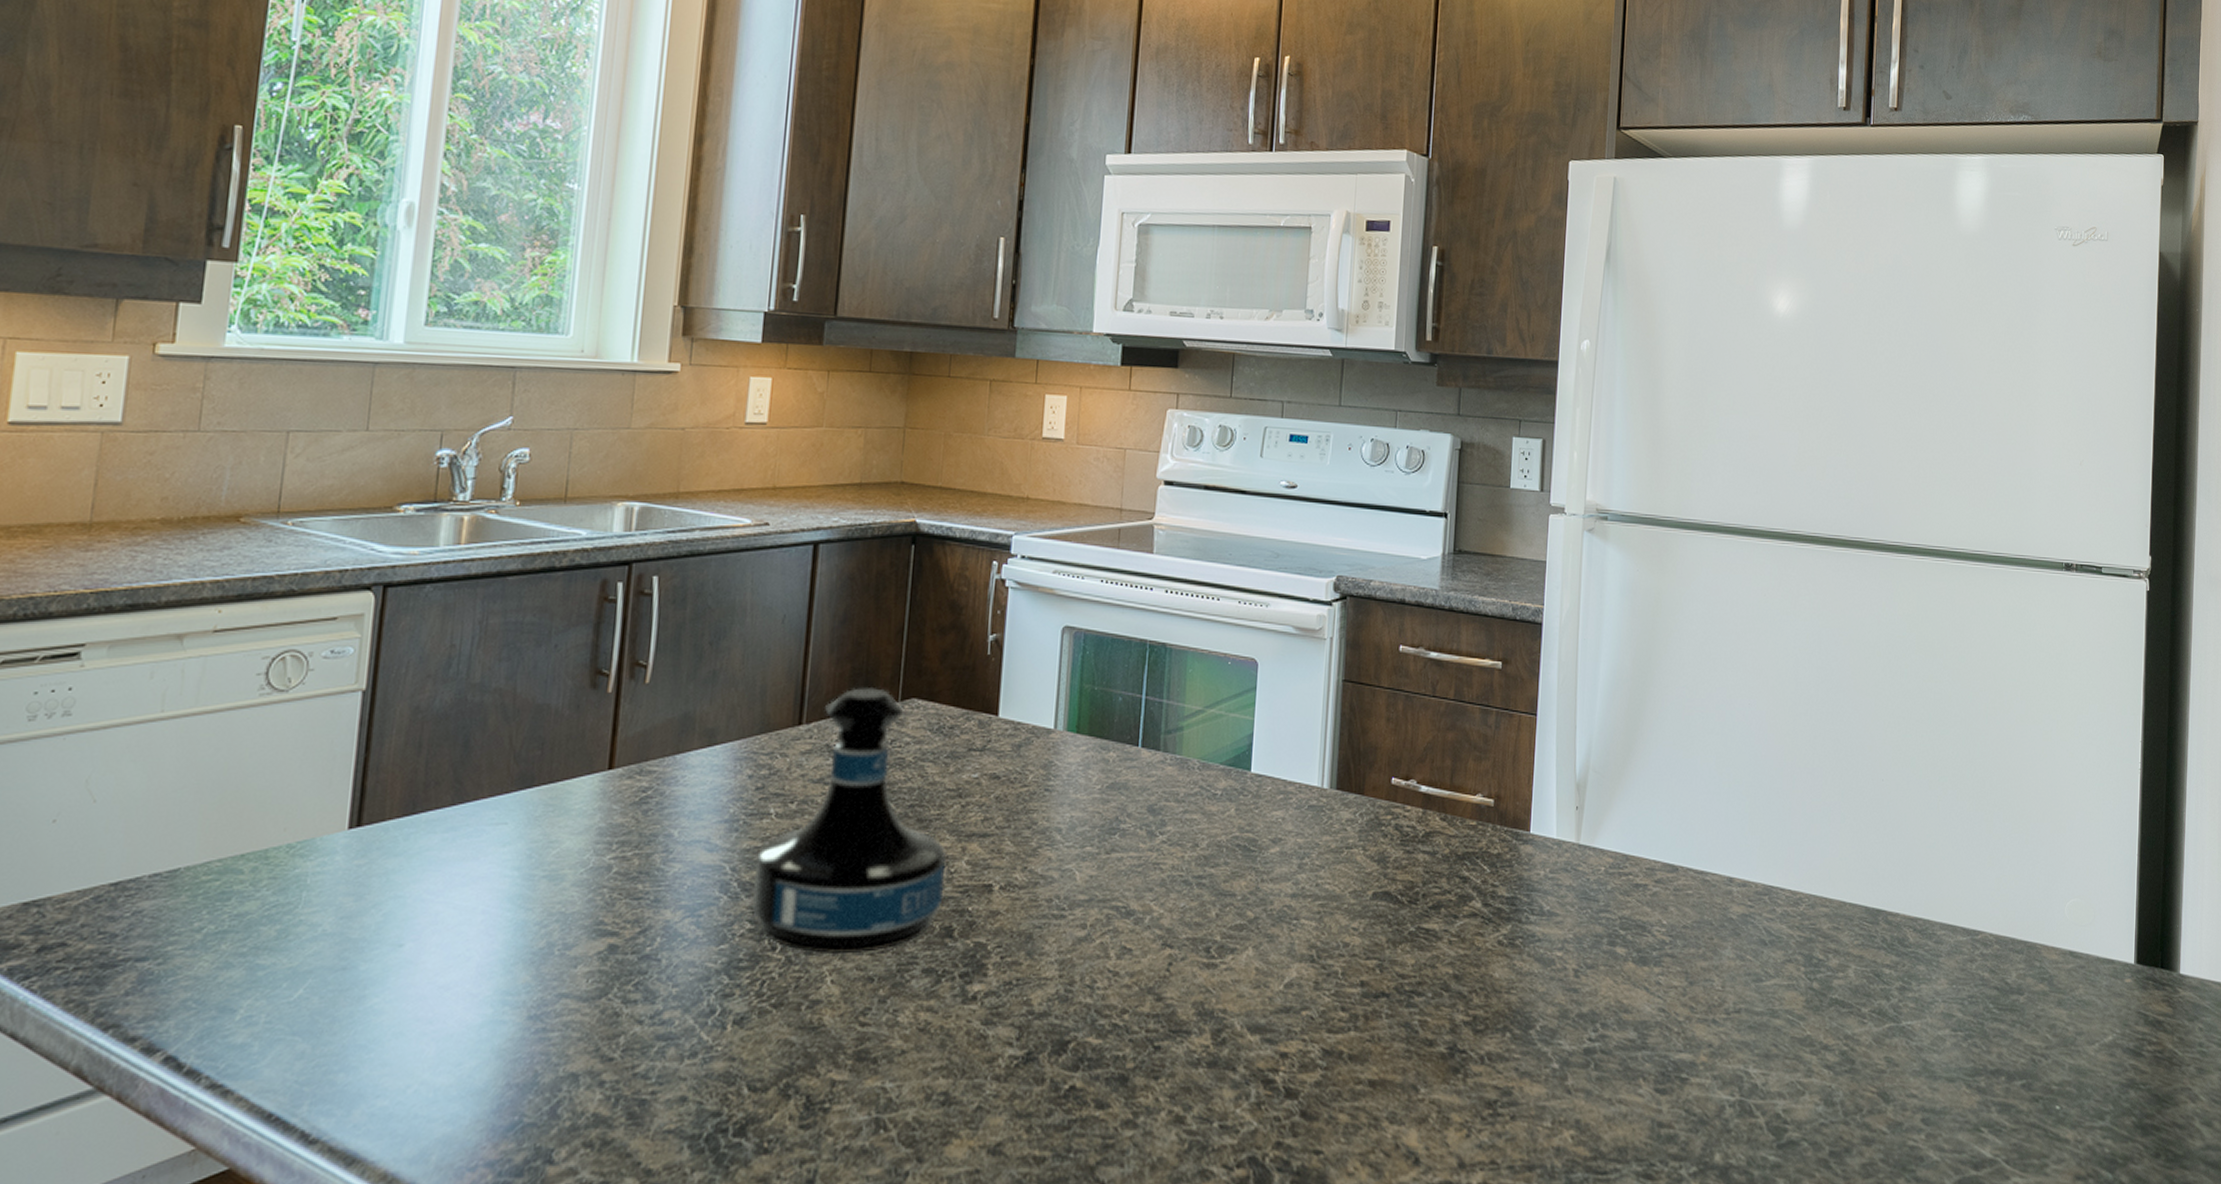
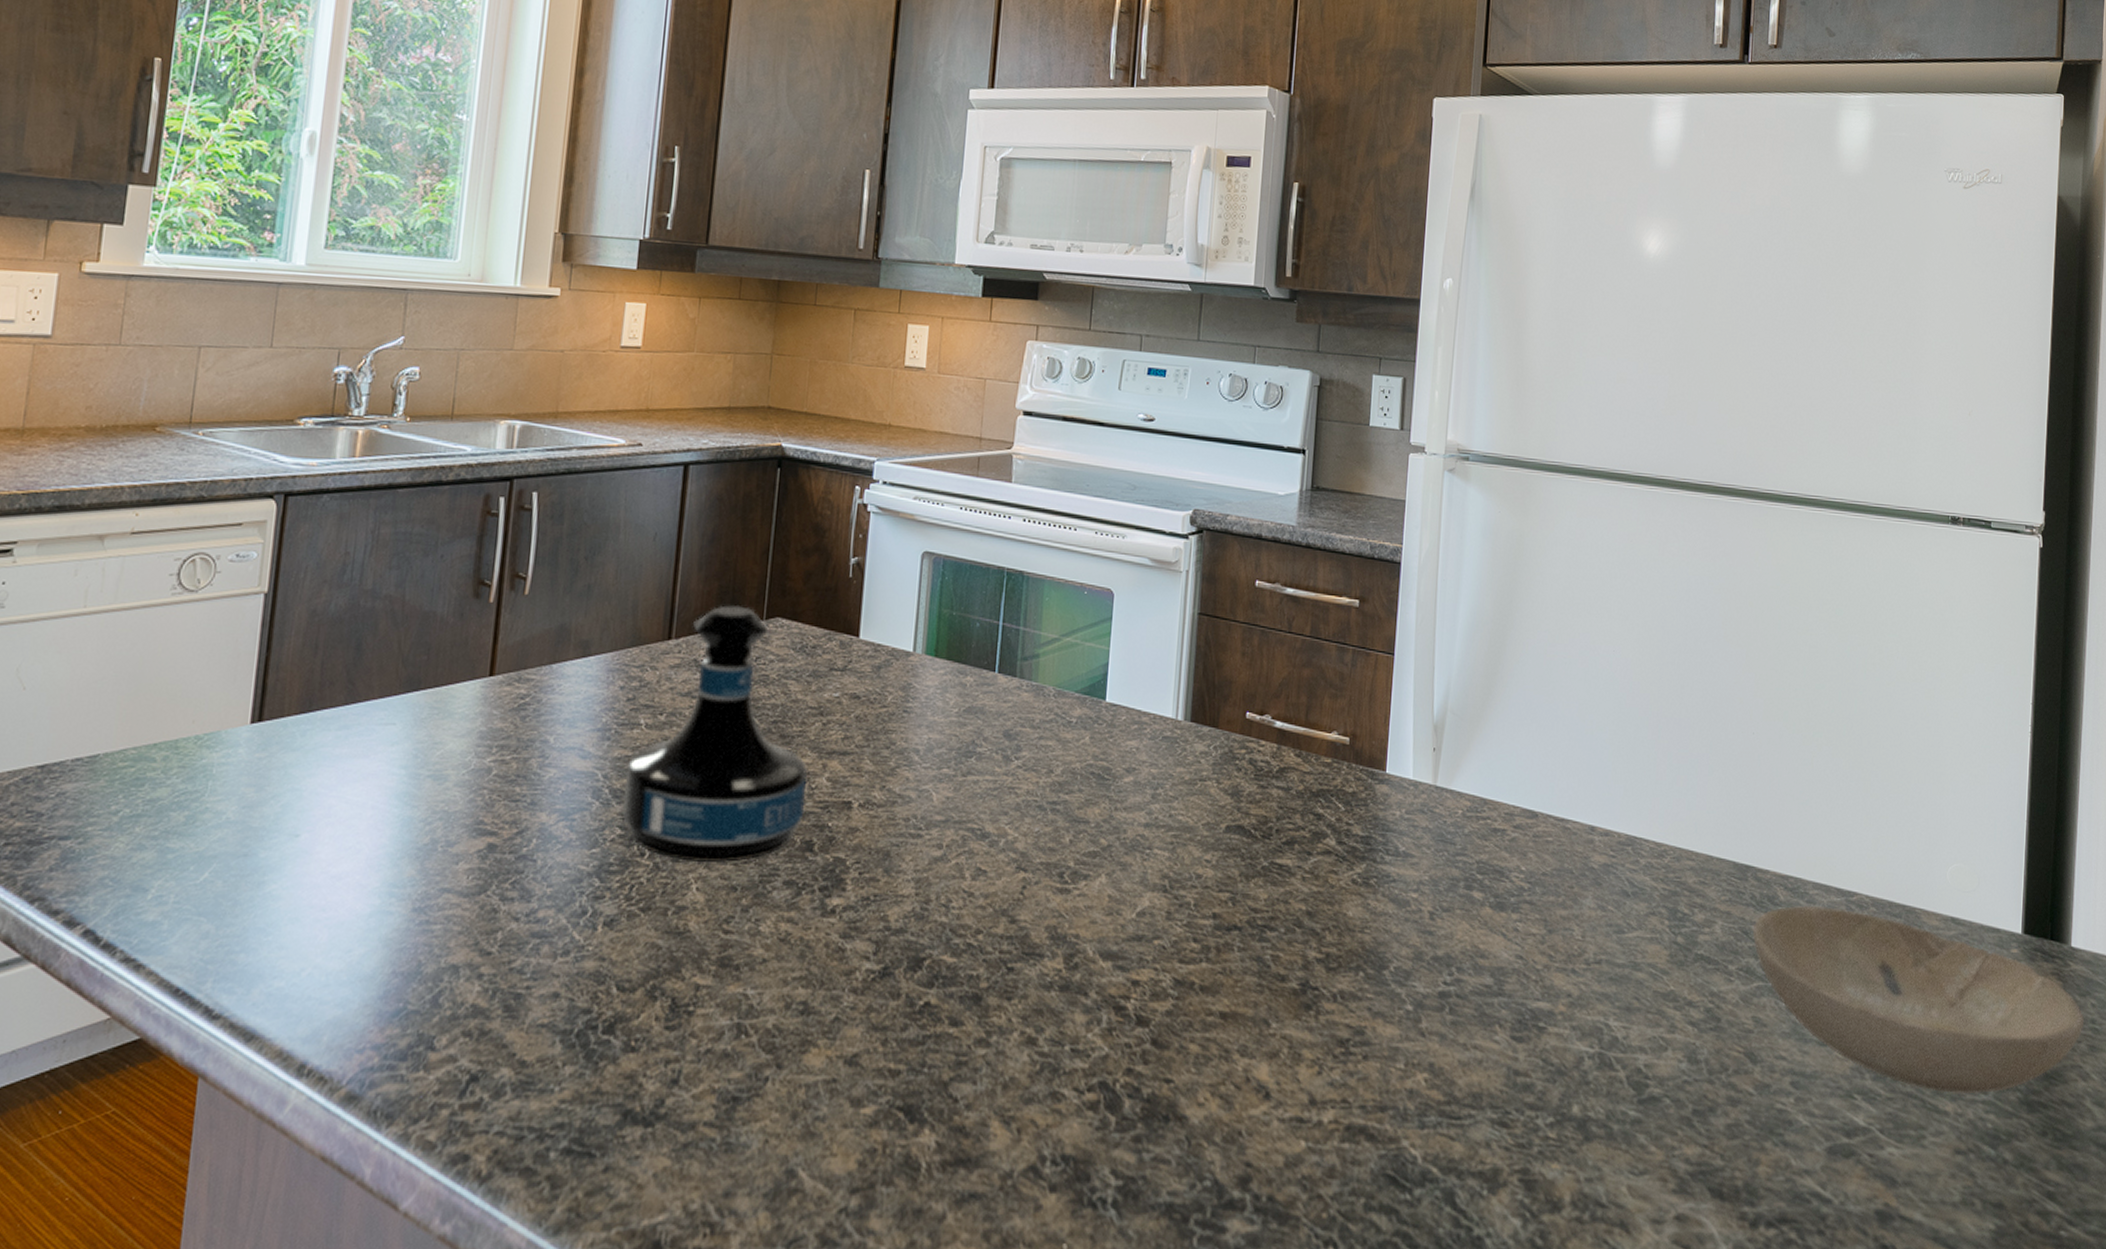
bowl: none [1884,945,2192,1122] -> present [1752,905,2084,1095]

